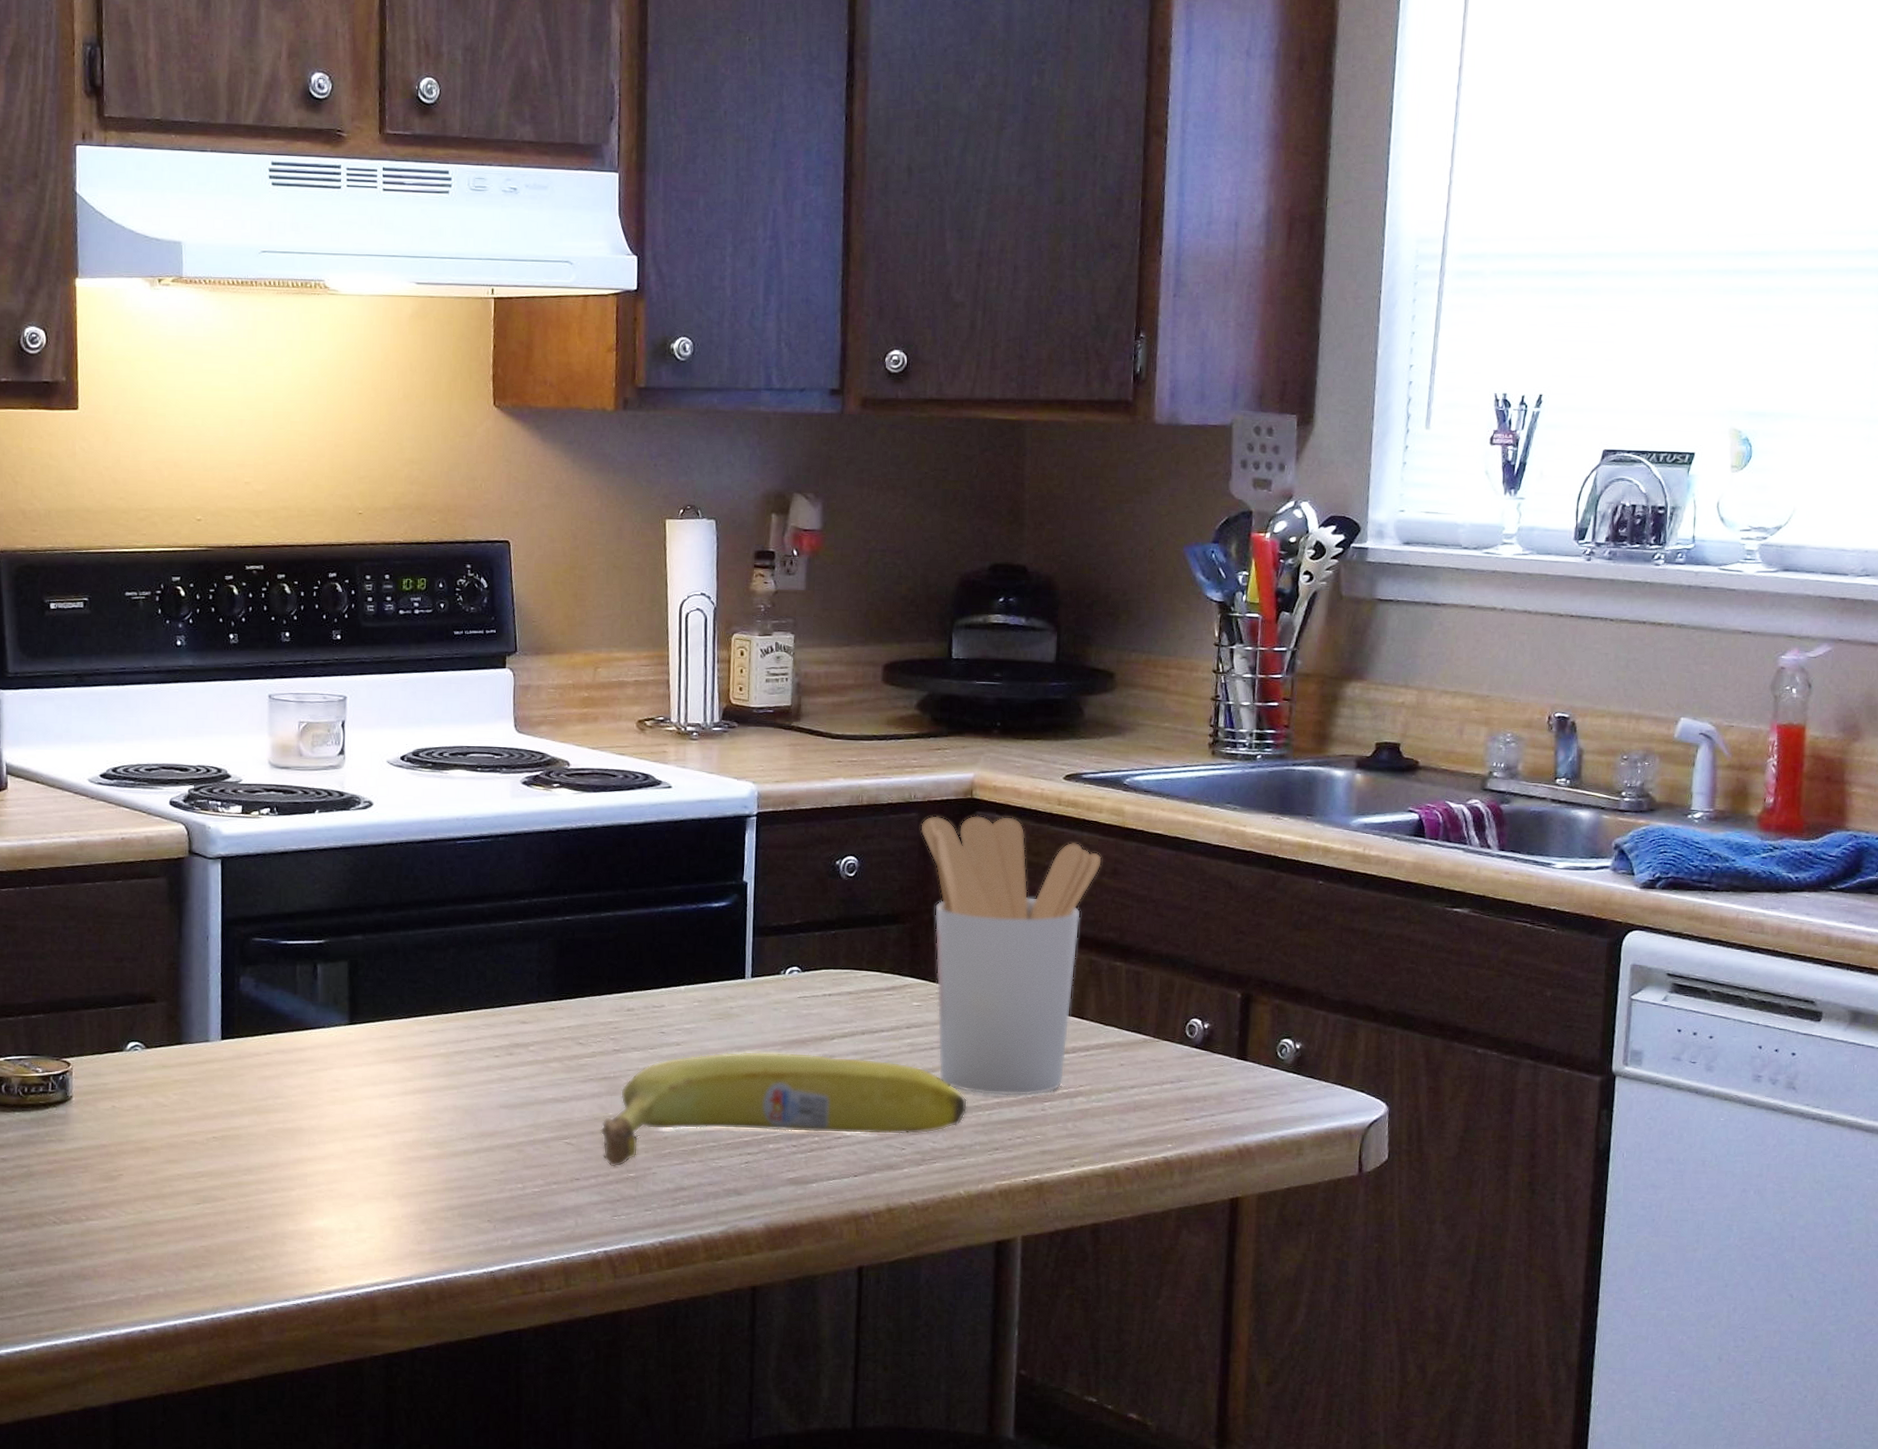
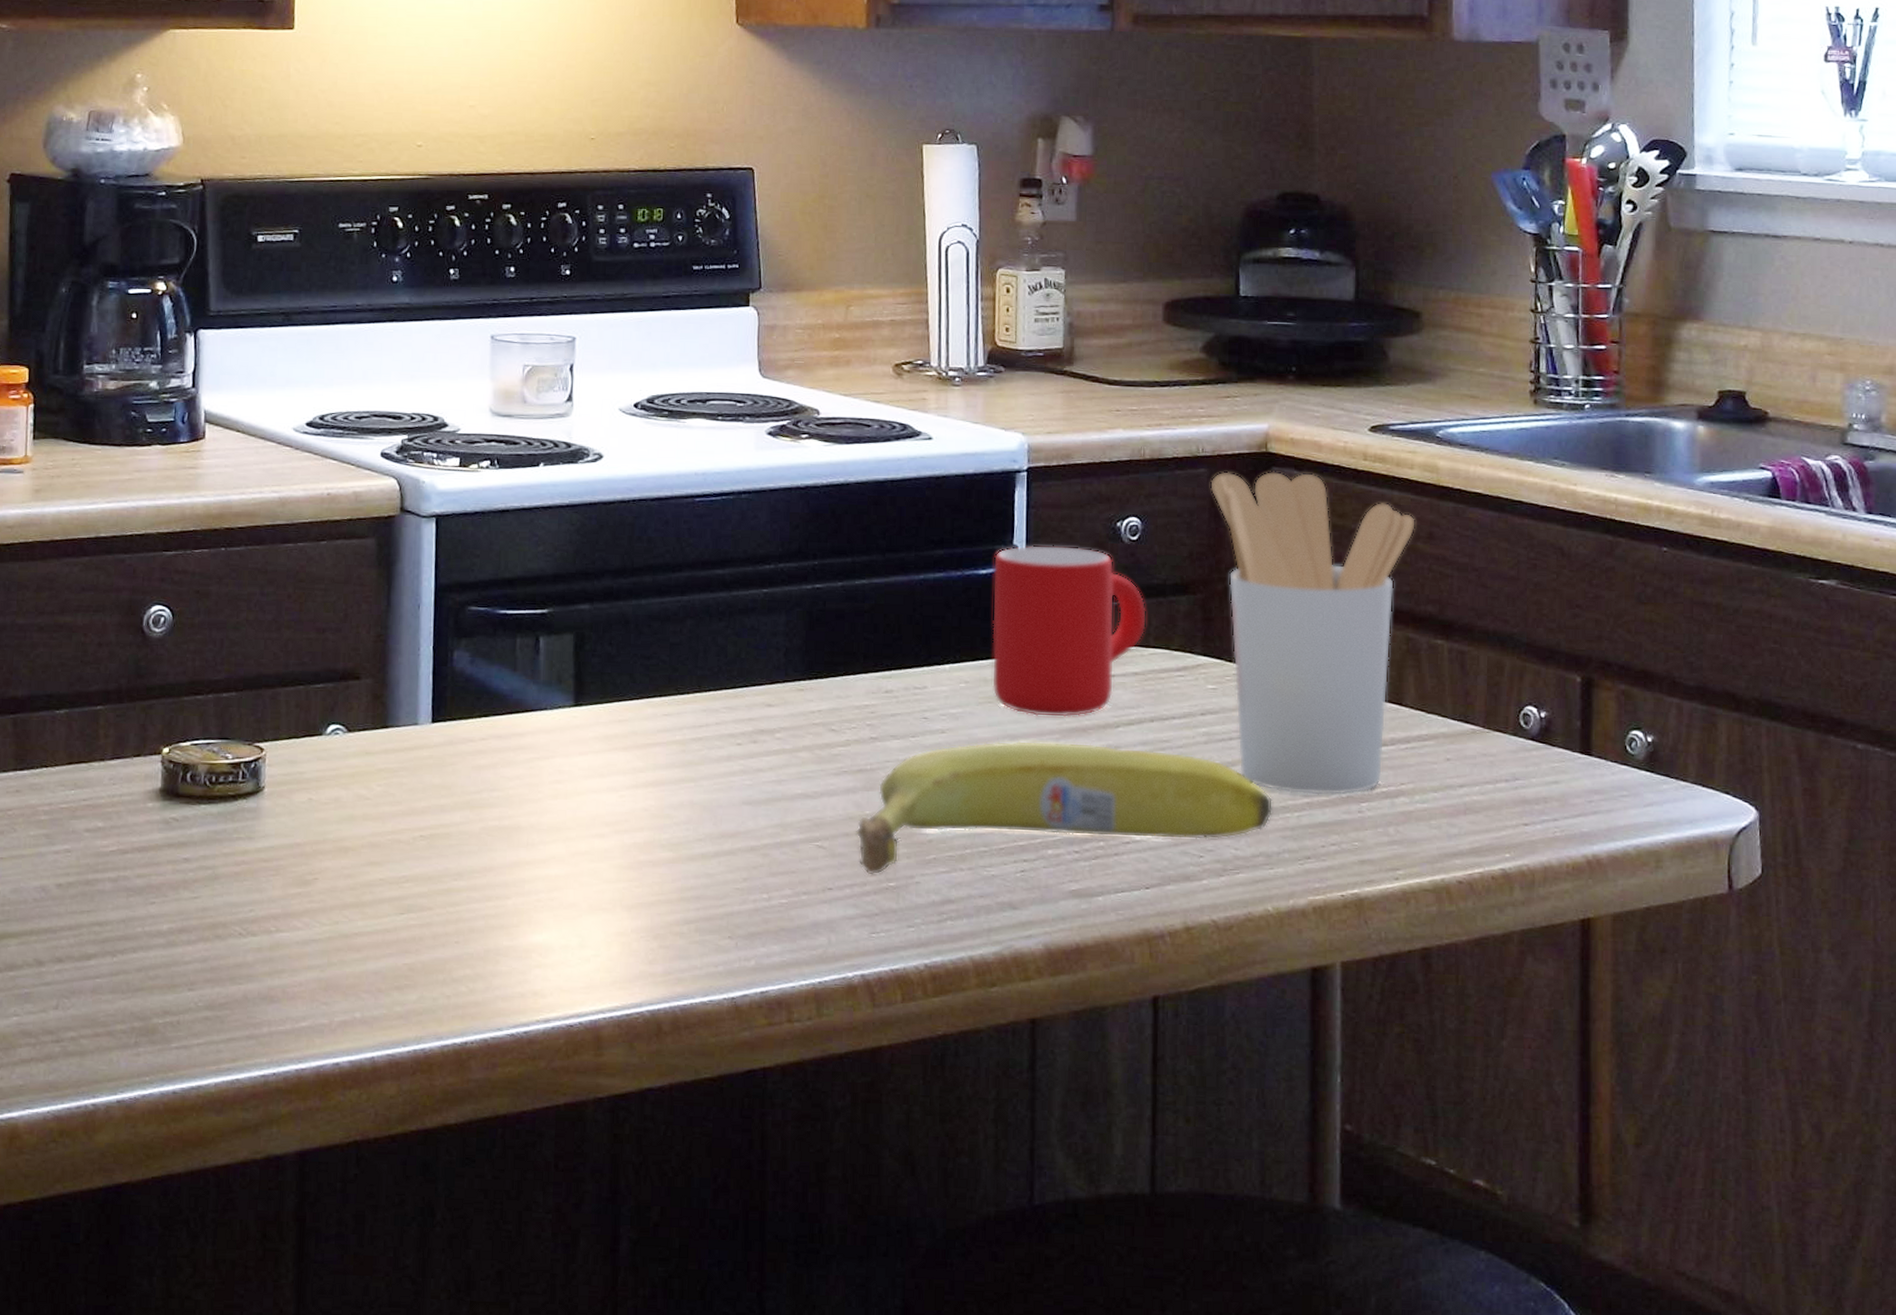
mug: none [722,881,861,1032] -> present [991,544,1147,718]

